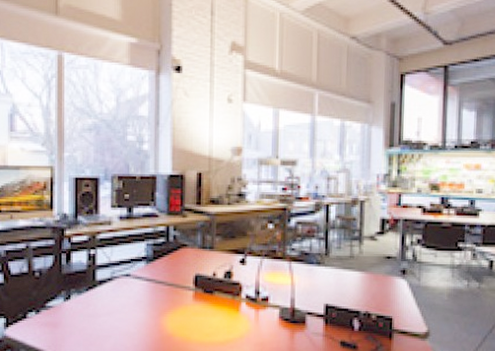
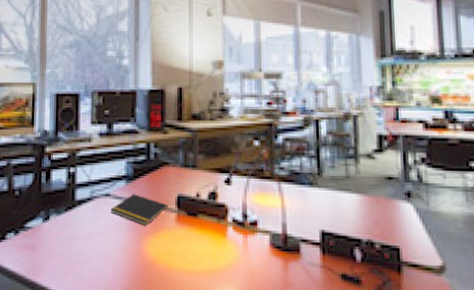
notepad: none [130,274,186,303] -> present [110,194,168,226]

